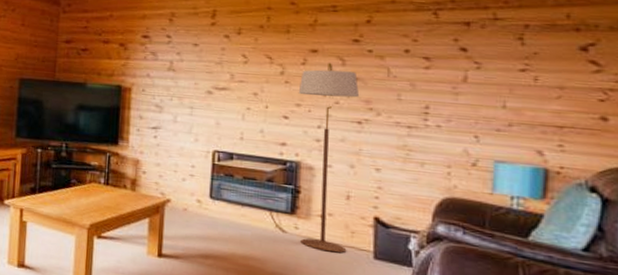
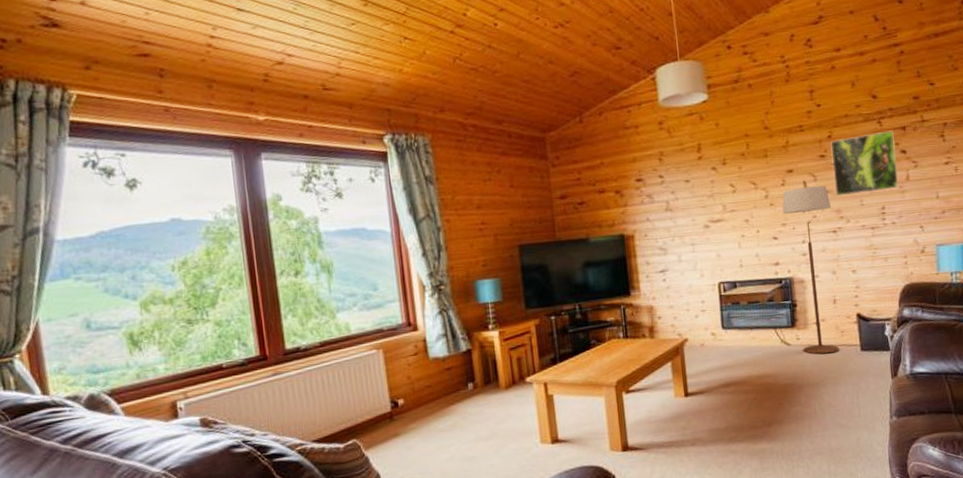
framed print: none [367,24,454,89] -> present [830,130,898,197]

